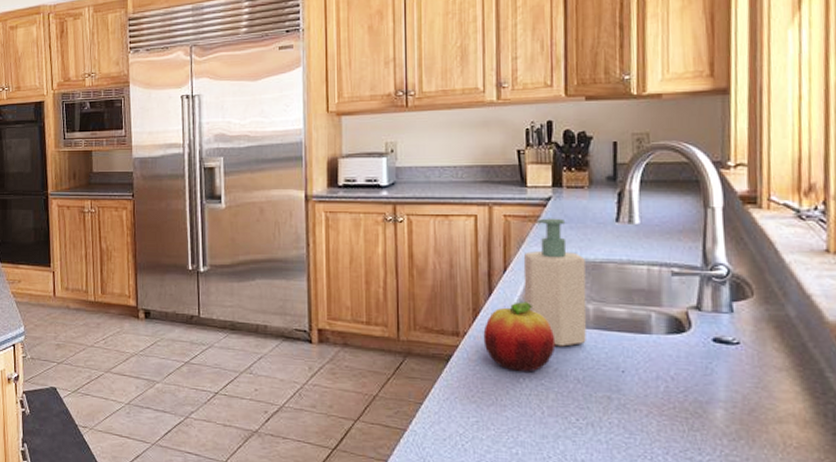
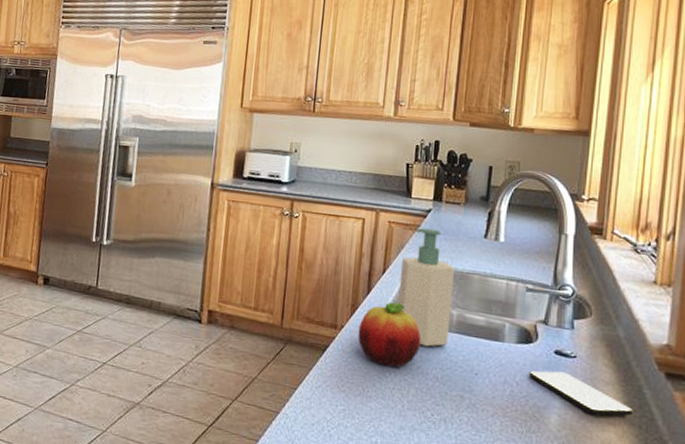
smartphone: none [684,361,816,407] -> present [528,371,634,417]

